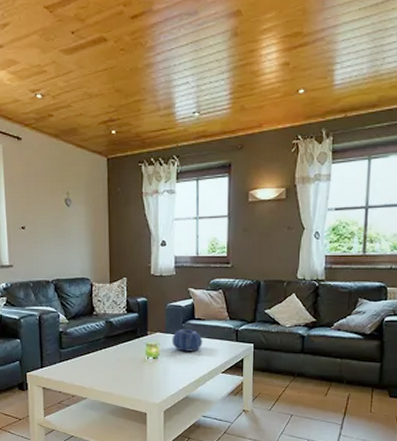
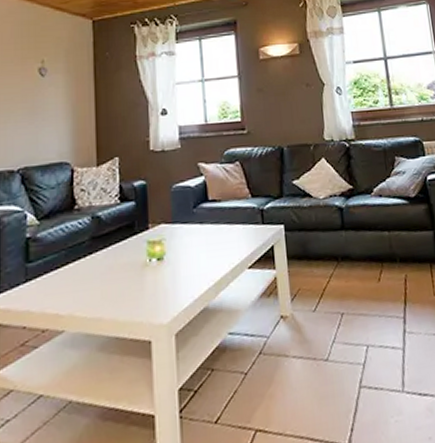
decorative bowl: present [172,329,203,352] -> none [180,215,221,246]

